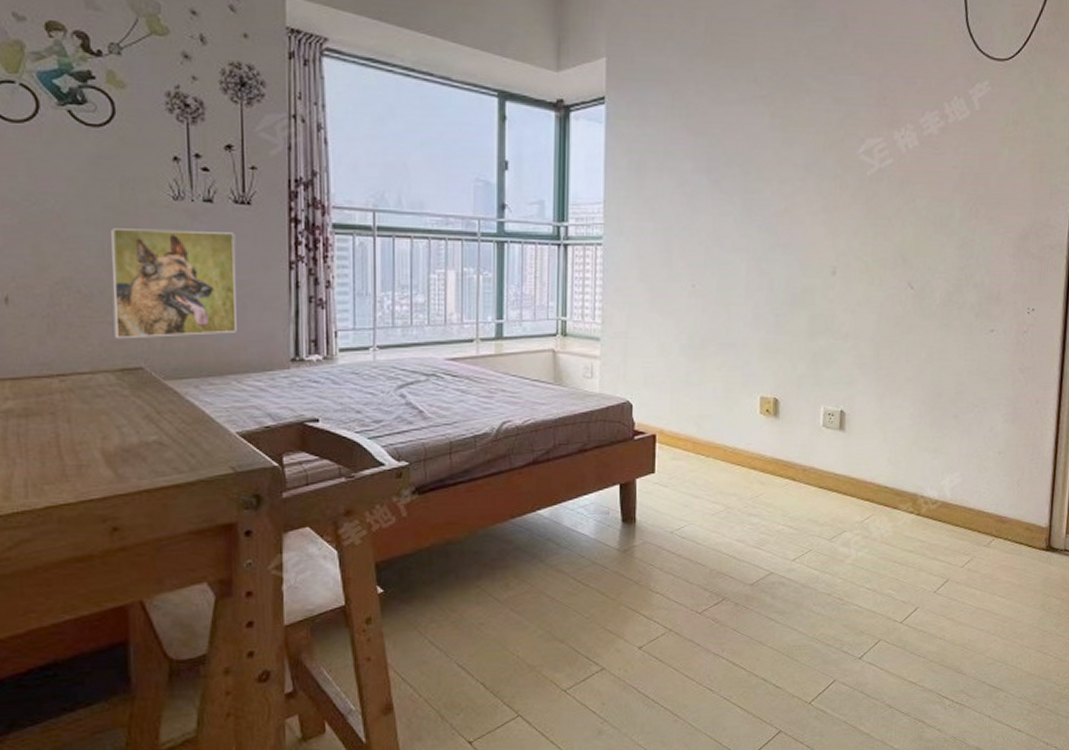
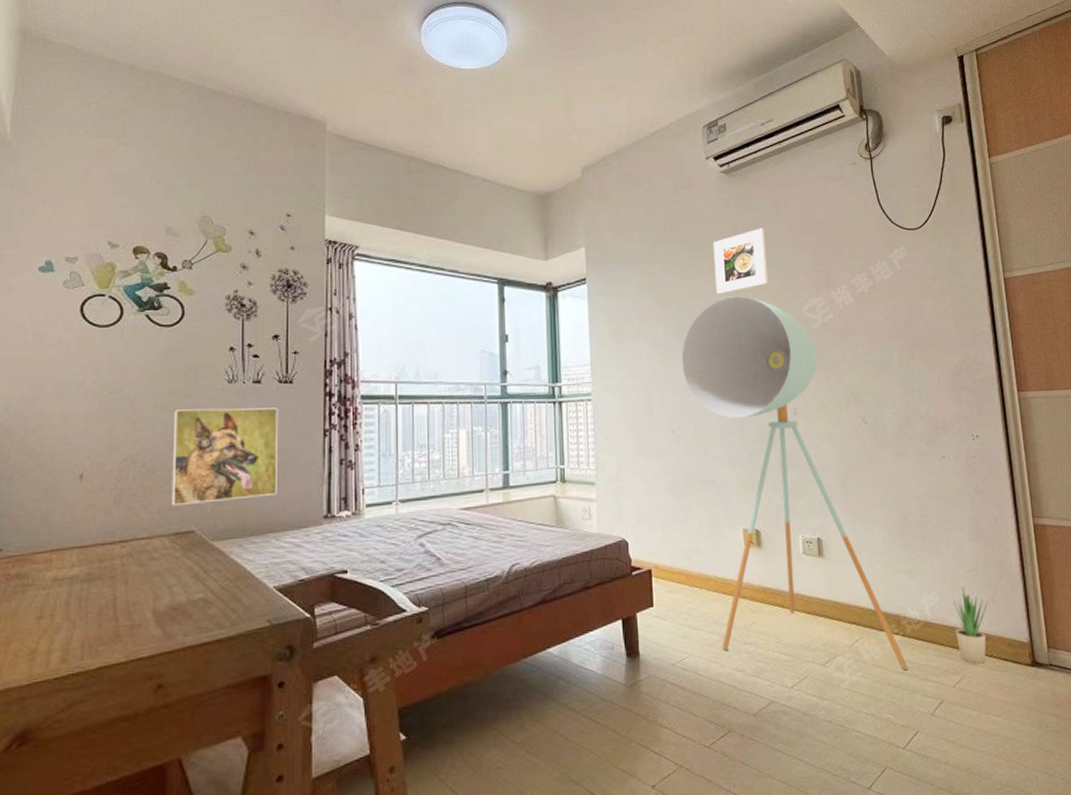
floor lamp: none [710,130,918,548] -> present [681,296,908,670]
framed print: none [758,46,825,127] -> present [713,228,768,294]
potted plant: none [972,468,1013,546] -> present [953,586,988,664]

